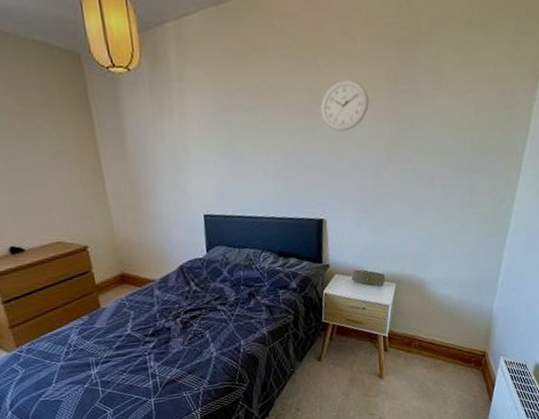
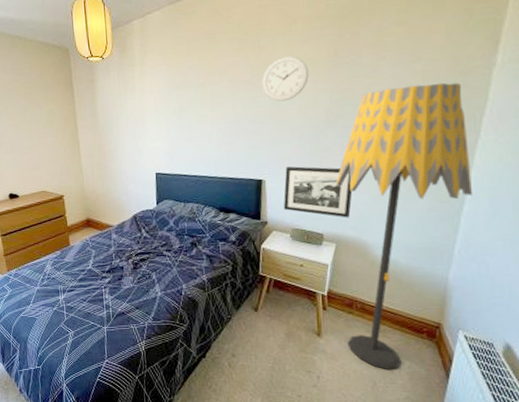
picture frame: none [345,203,411,257] -> present [283,166,353,218]
floor lamp: none [395,116,515,402] -> present [335,82,473,369]

